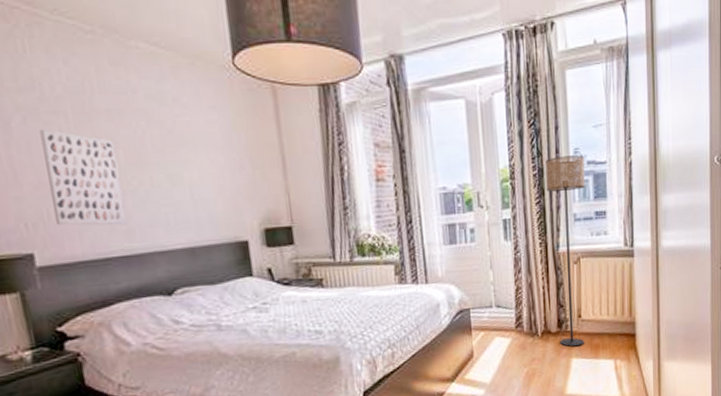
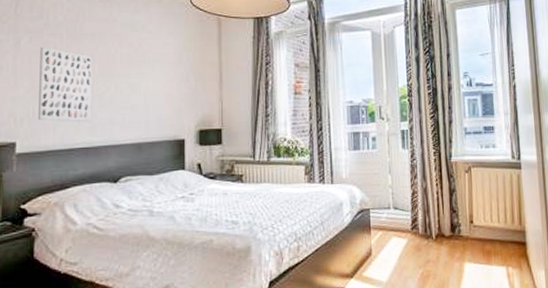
floor lamp: present [545,155,585,347] -> none [439,78,477,252]

